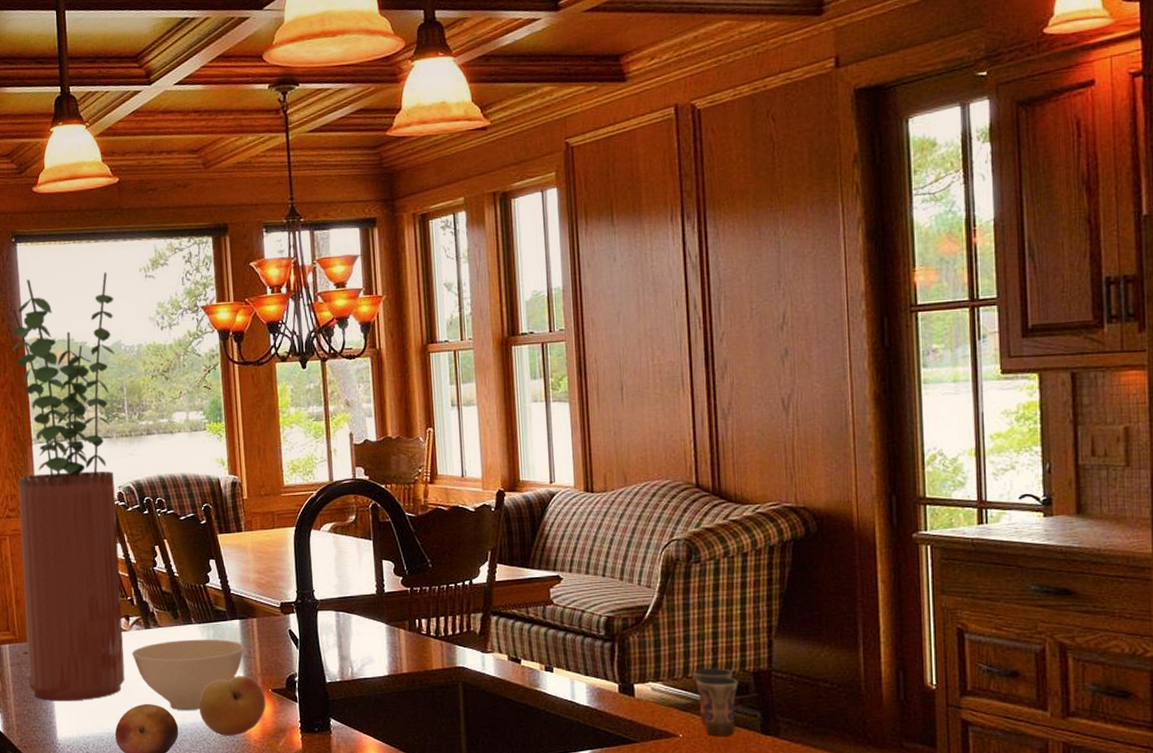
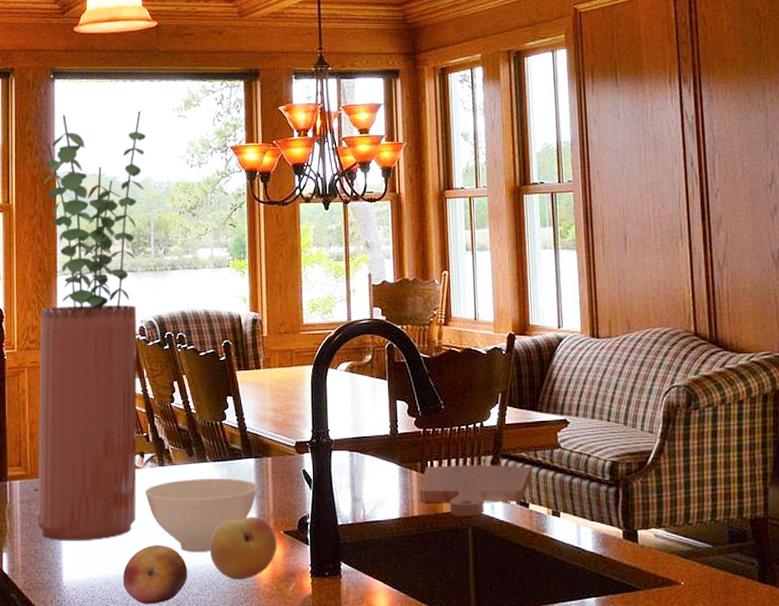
cutting board: none [407,622,524,673] -> present [419,465,532,516]
cup: present [693,668,738,736] -> none [694,515,737,584]

